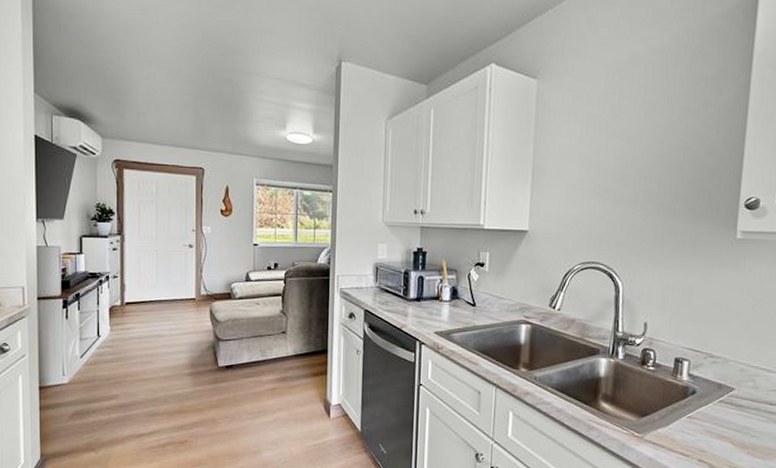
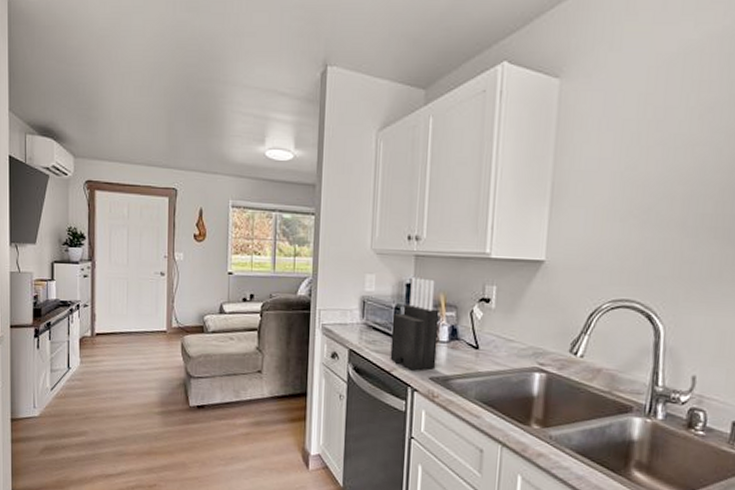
knife block: none [400,246,442,327] -> present [390,277,439,371]

